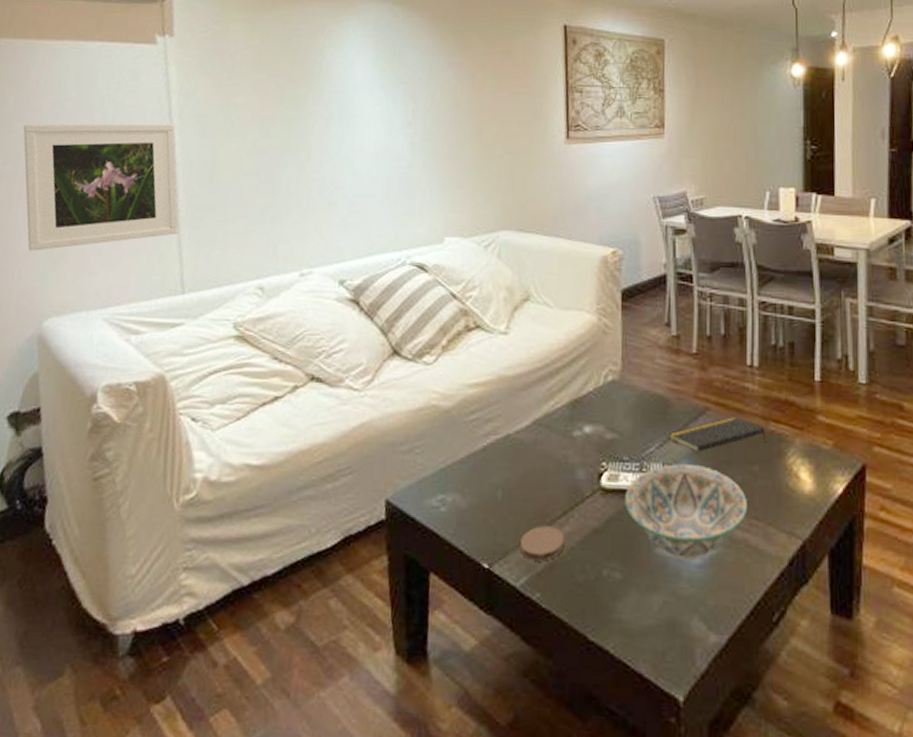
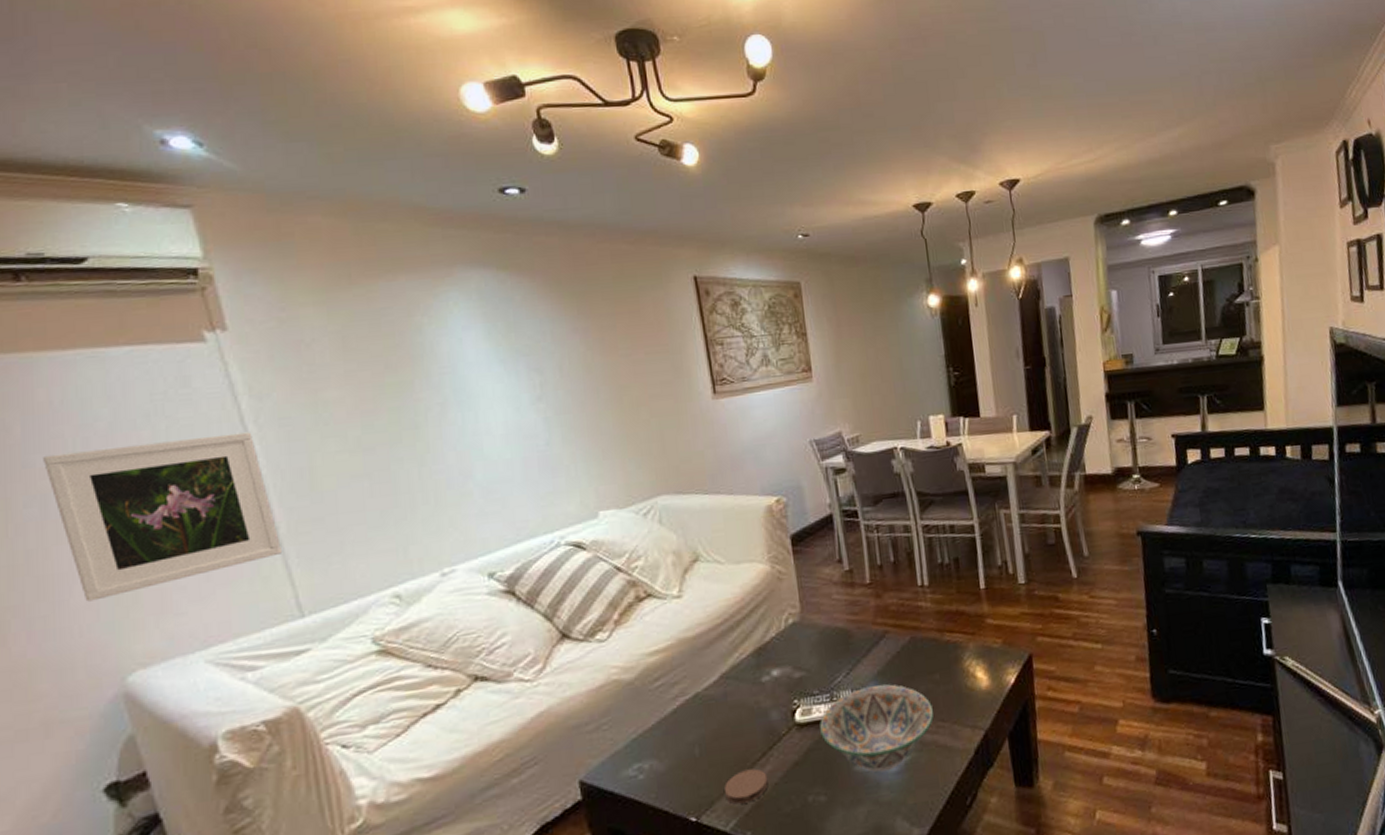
notepad: present [669,417,767,452] -> none [854,635,944,673]

